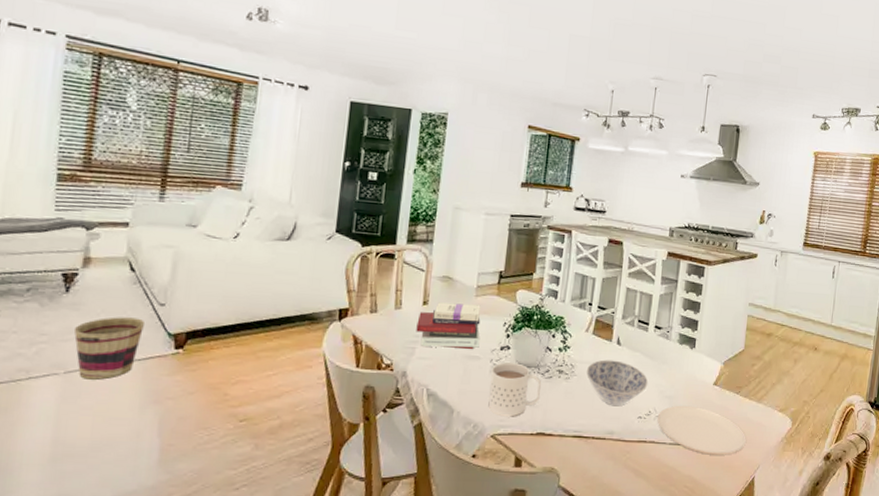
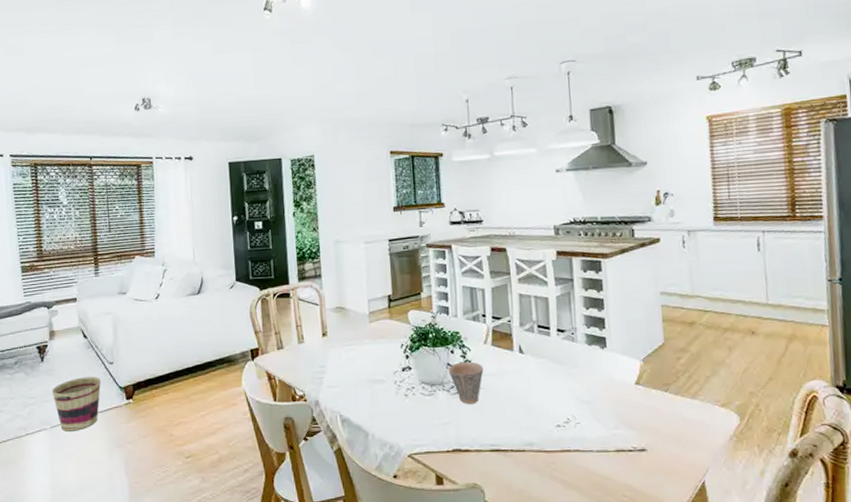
books: present [416,302,481,350] -> none [320,330,382,375]
mug: present [488,362,542,417] -> none [397,382,450,436]
cup: none [546,347,581,390] -> present [448,361,484,405]
bowl: present [586,359,648,407] -> none [492,369,561,417]
plate: present [657,405,746,455] -> none [577,409,687,460]

